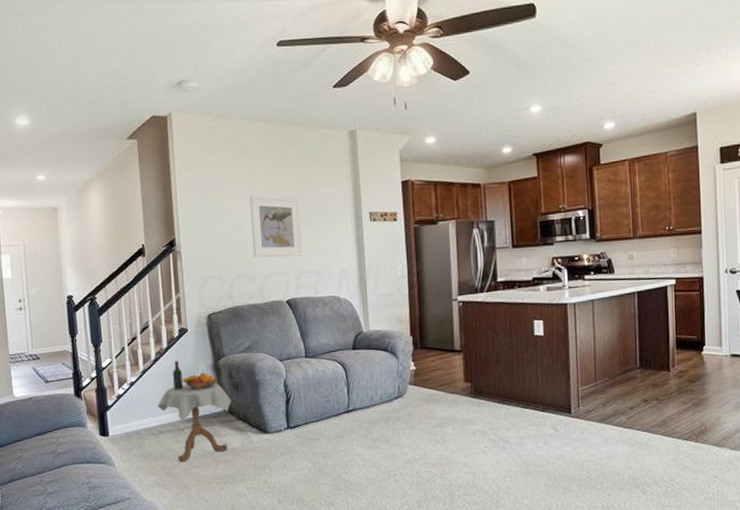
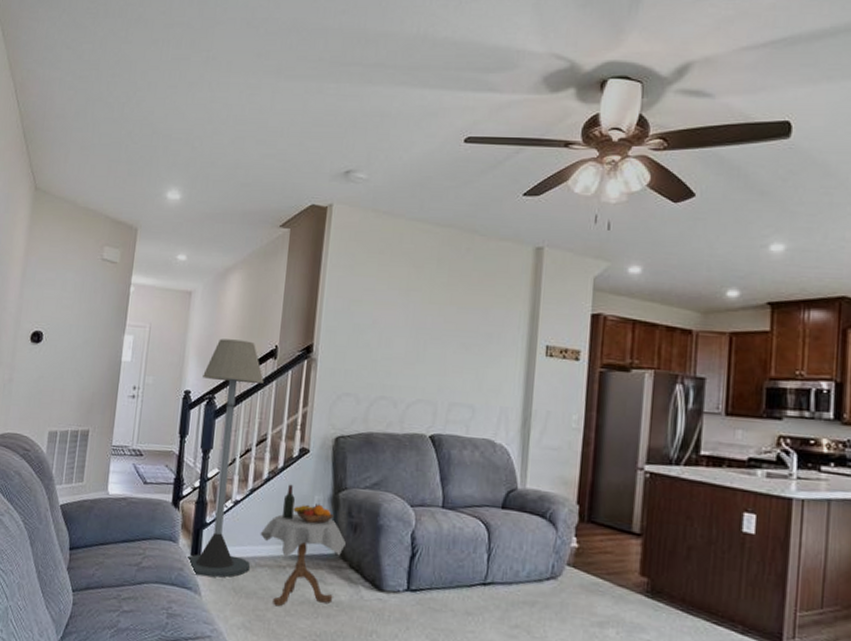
floor lamp: none [81,244,153,451] -> present [185,338,264,578]
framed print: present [250,195,303,258] -> none [399,307,463,386]

